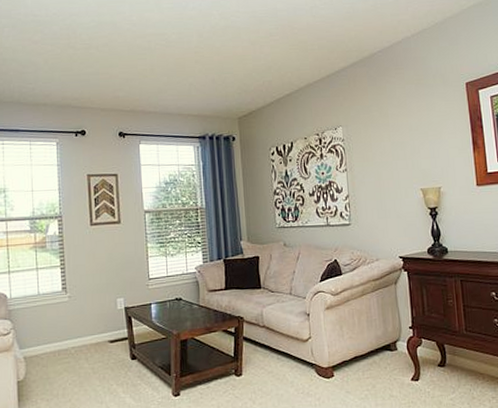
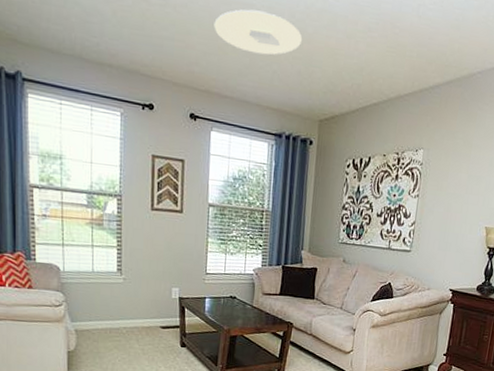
ceiling light: none [132,37,212,72] -> present [214,9,303,55]

